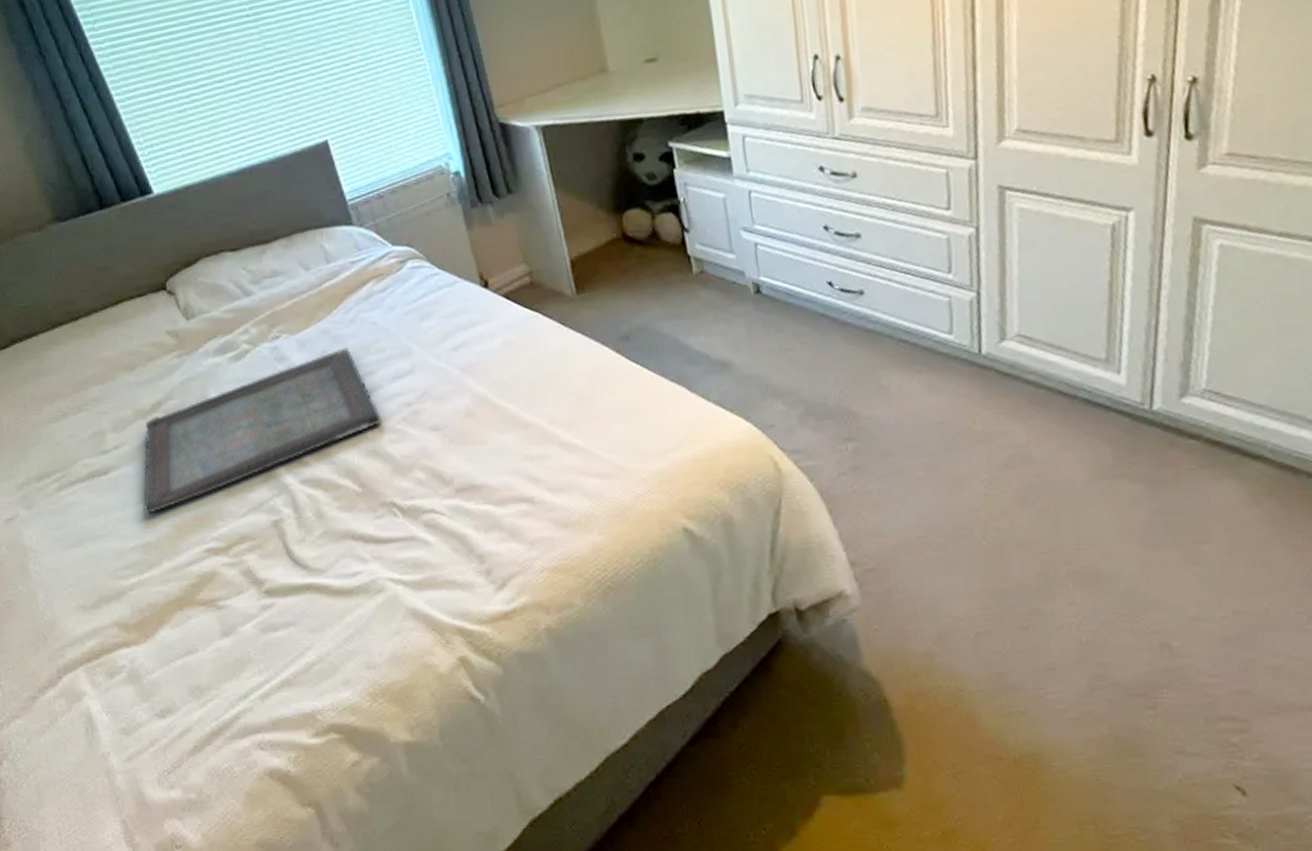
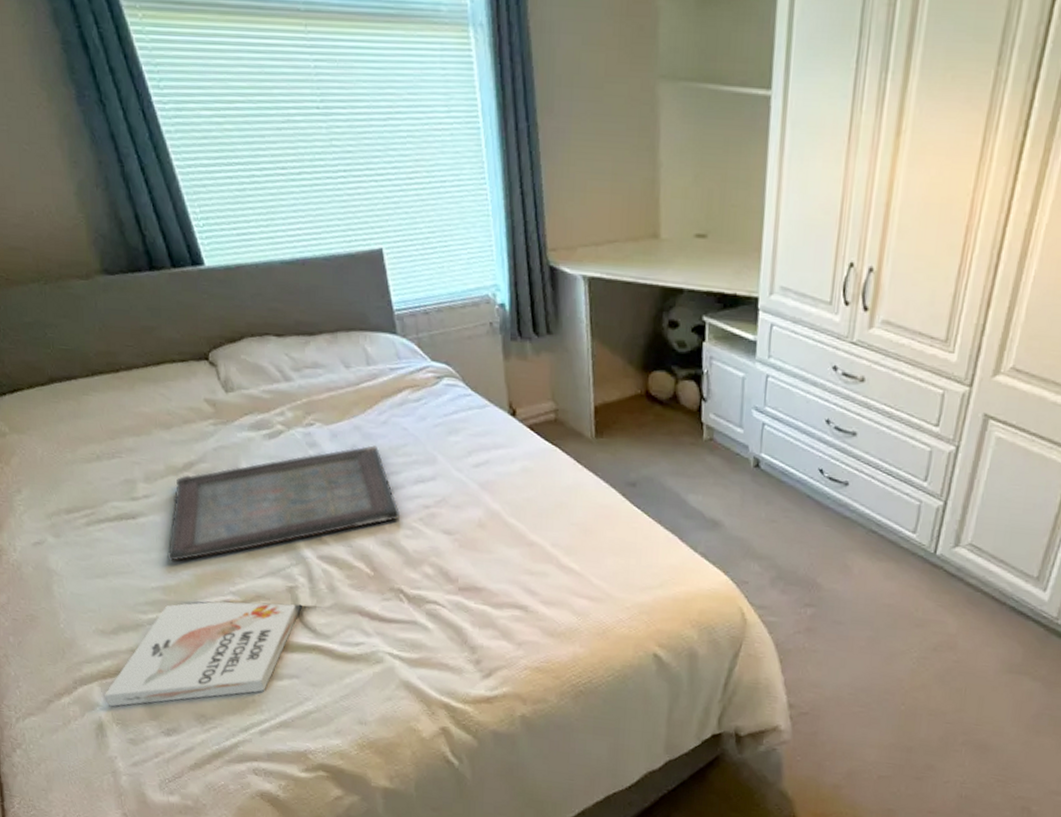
book: none [91,539,291,694] -> present [105,601,302,707]

